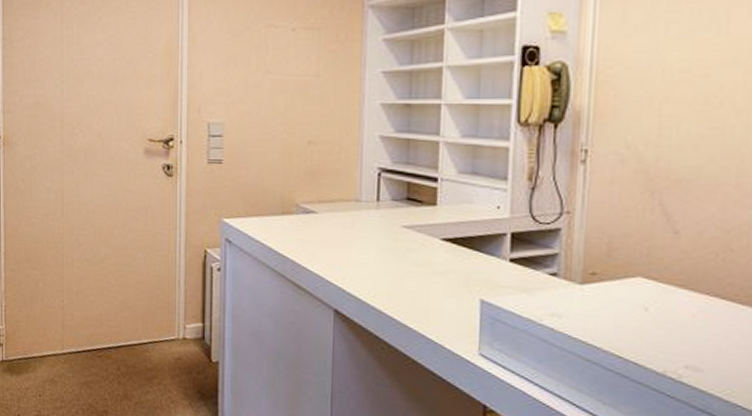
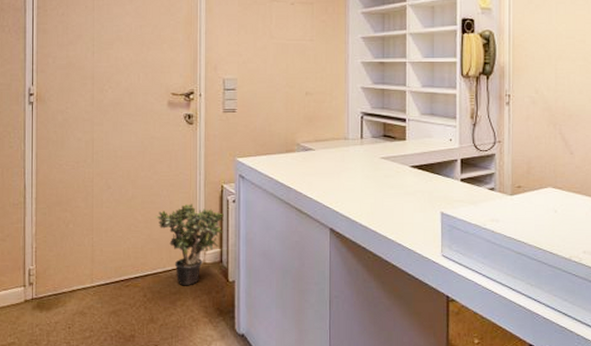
potted plant: none [130,268,207,363] -> present [155,203,224,286]

